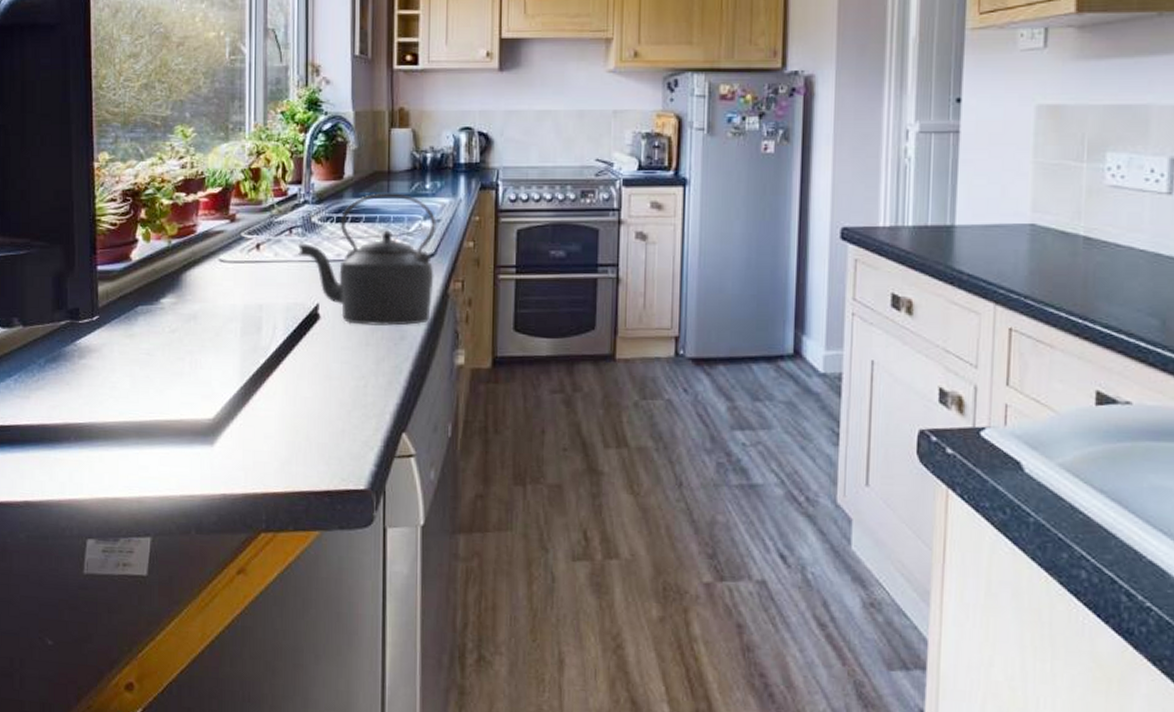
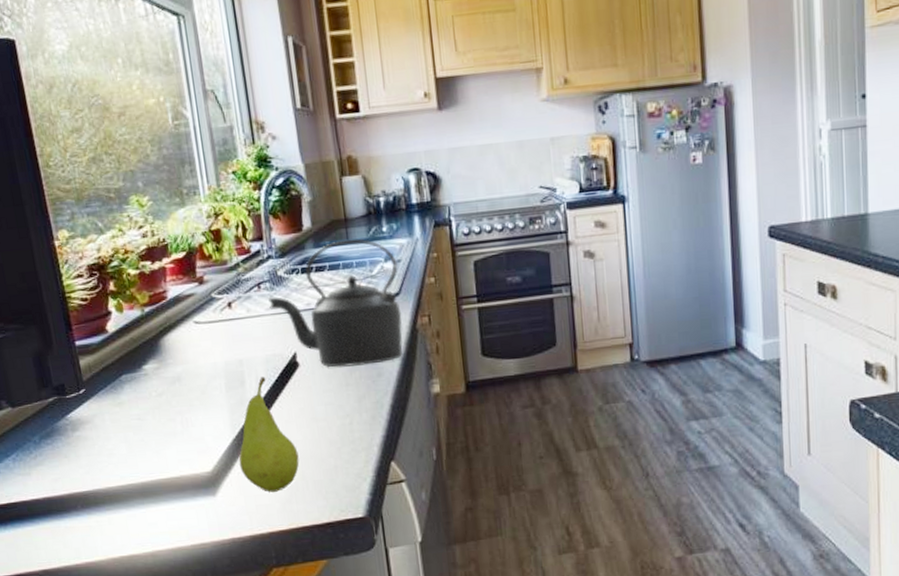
fruit: none [243,325,306,450] -> present [238,376,299,492]

